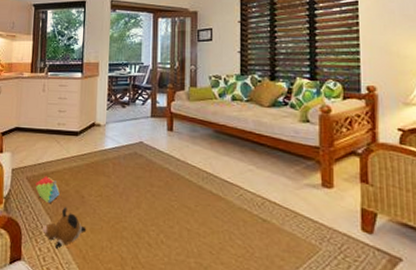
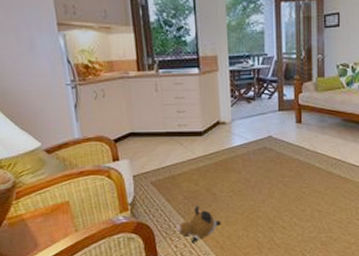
stacking toy: present [35,176,60,203] -> none [162,178,190,204]

